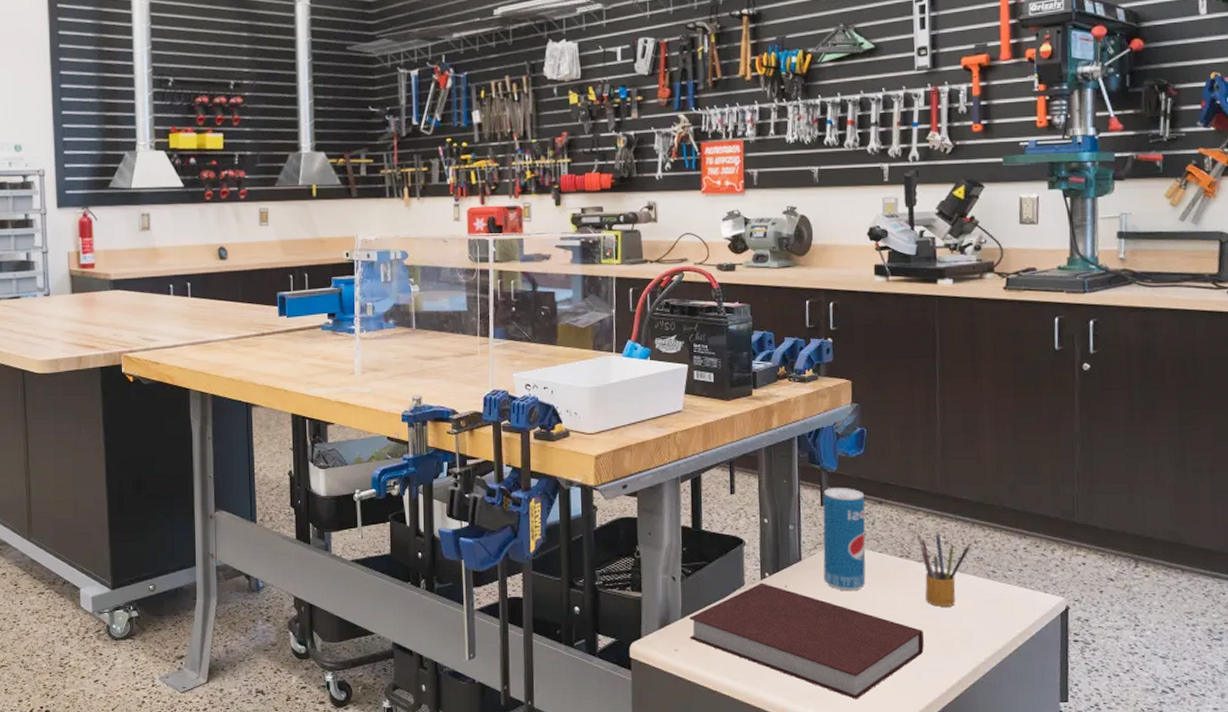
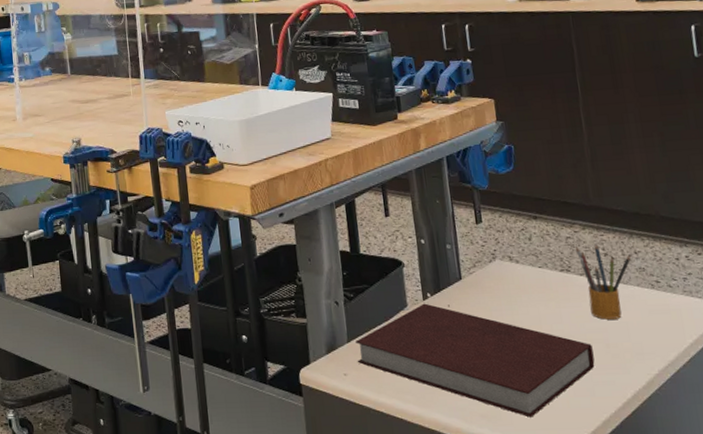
beverage can: present [823,488,866,591] -> none [477,205,529,308]

